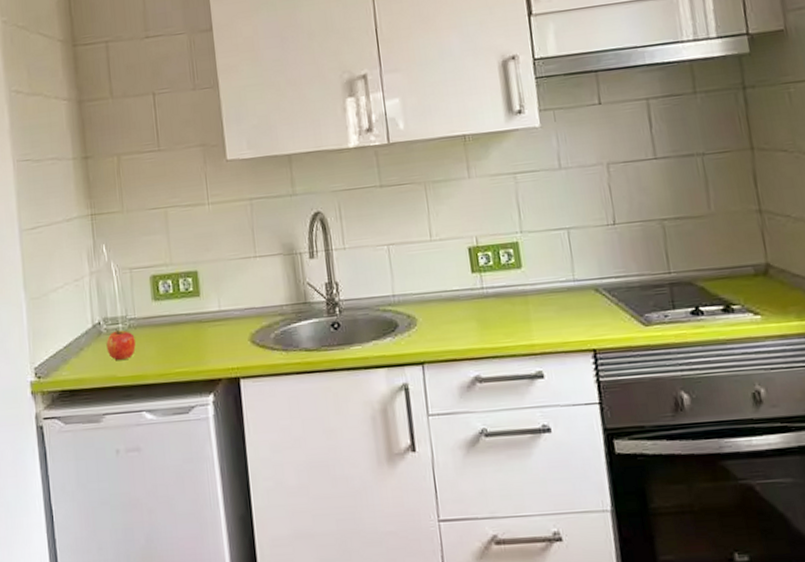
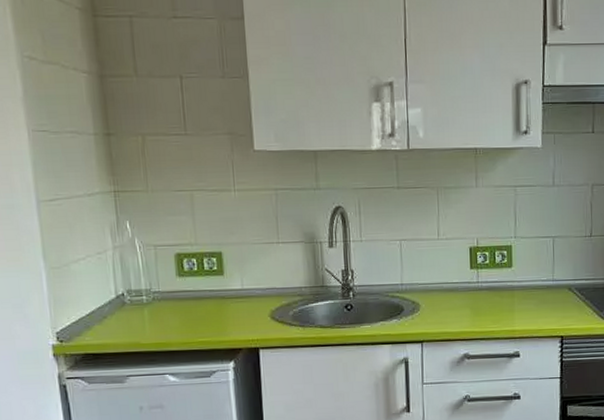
apple: present [106,329,136,360] -> none [130,300,160,329]

